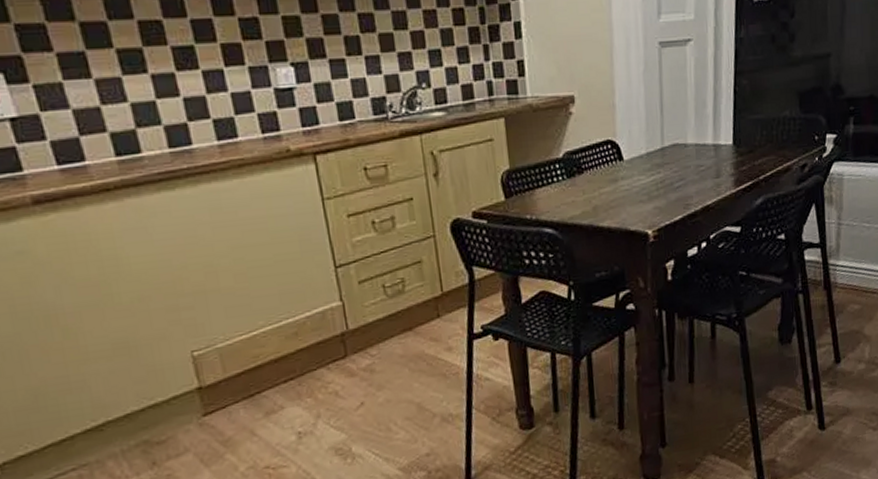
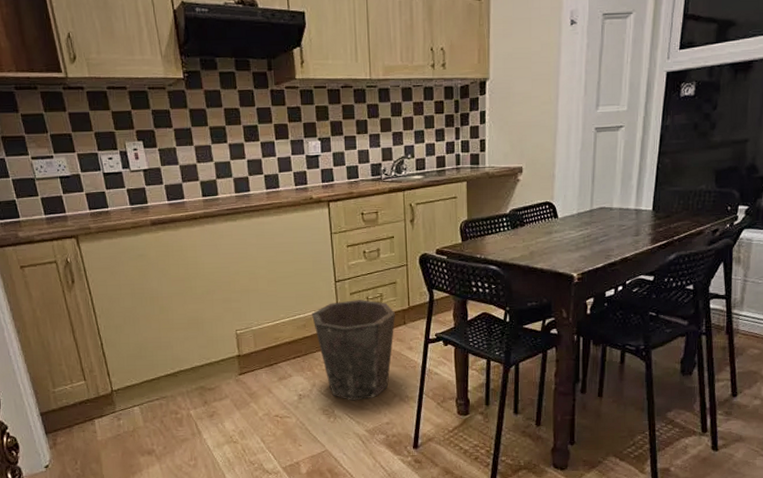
waste bin: none [305,288,426,432] -> present [312,299,396,401]

